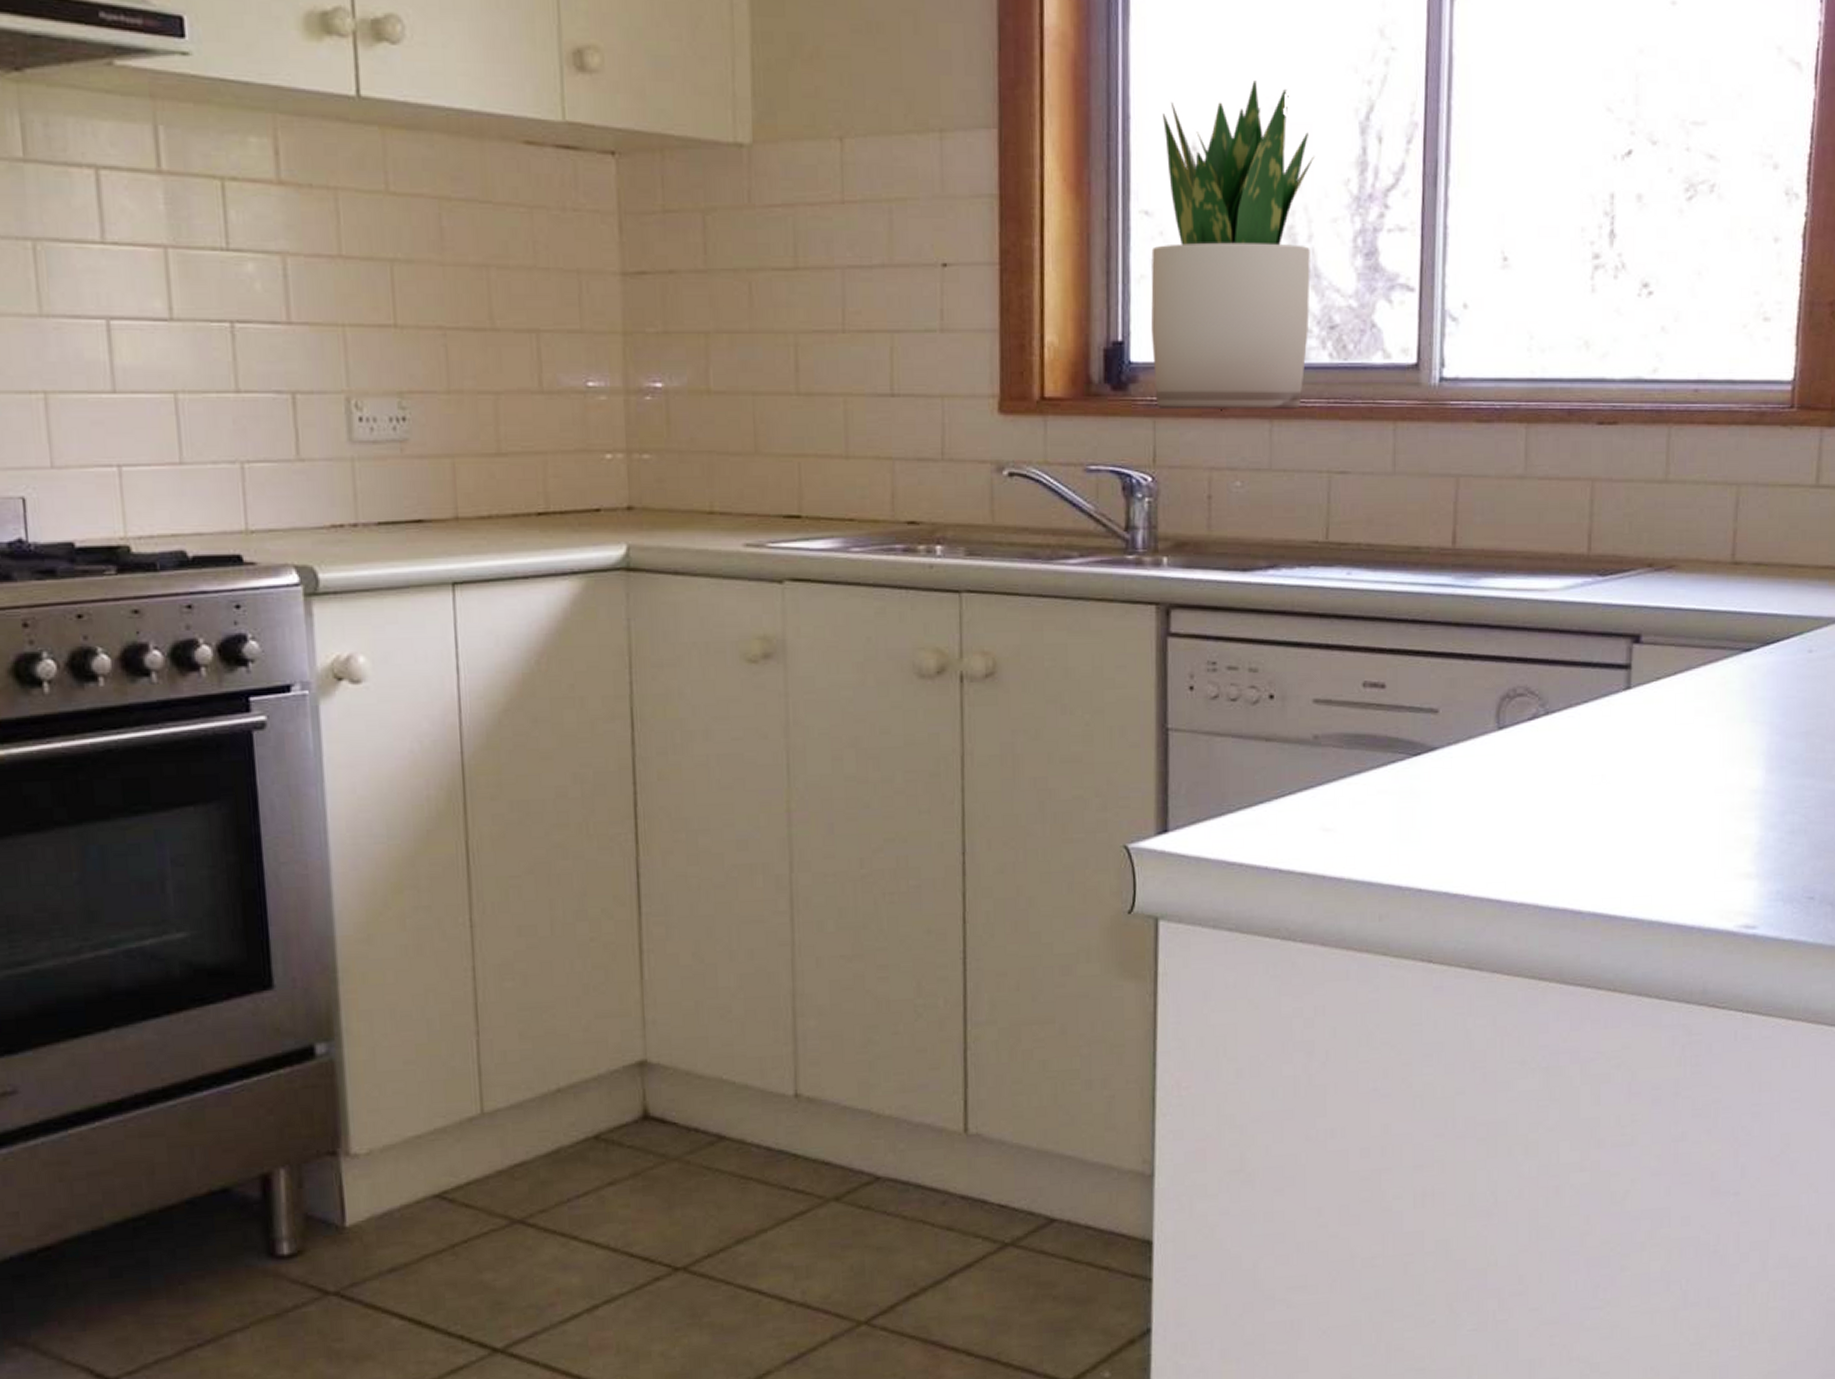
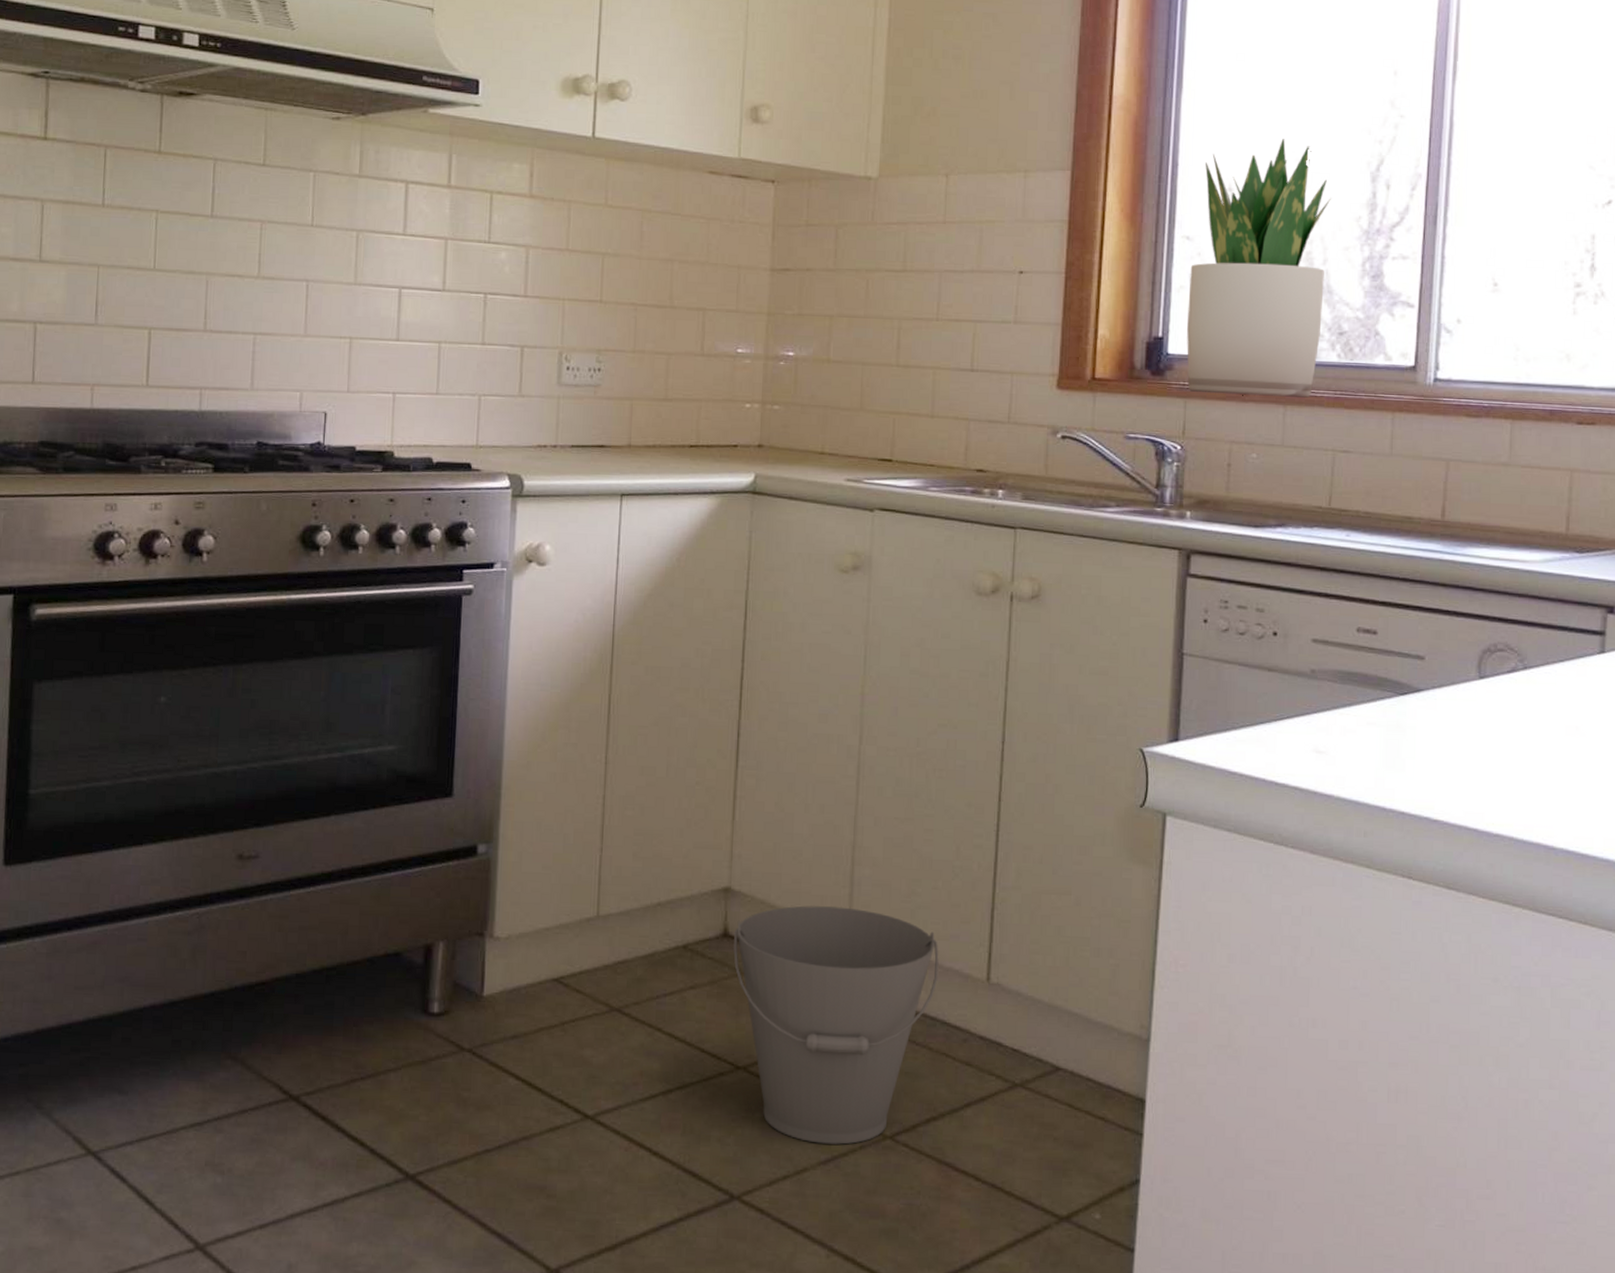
bucket: none [656,1067,907,1342] -> present [733,905,939,1145]

